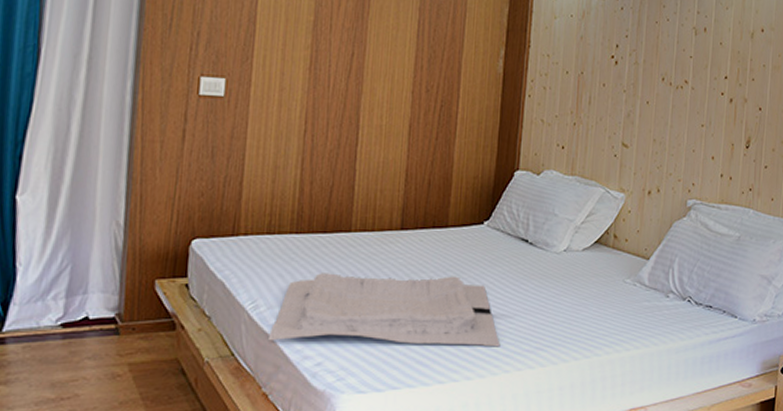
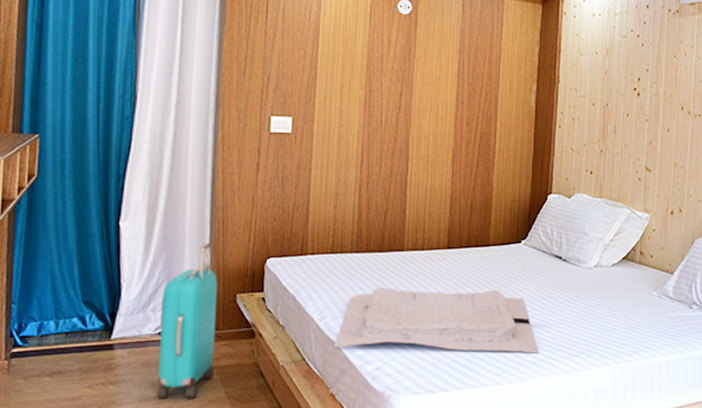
suitcase: none [56,220,133,400] -> present [156,243,217,398]

